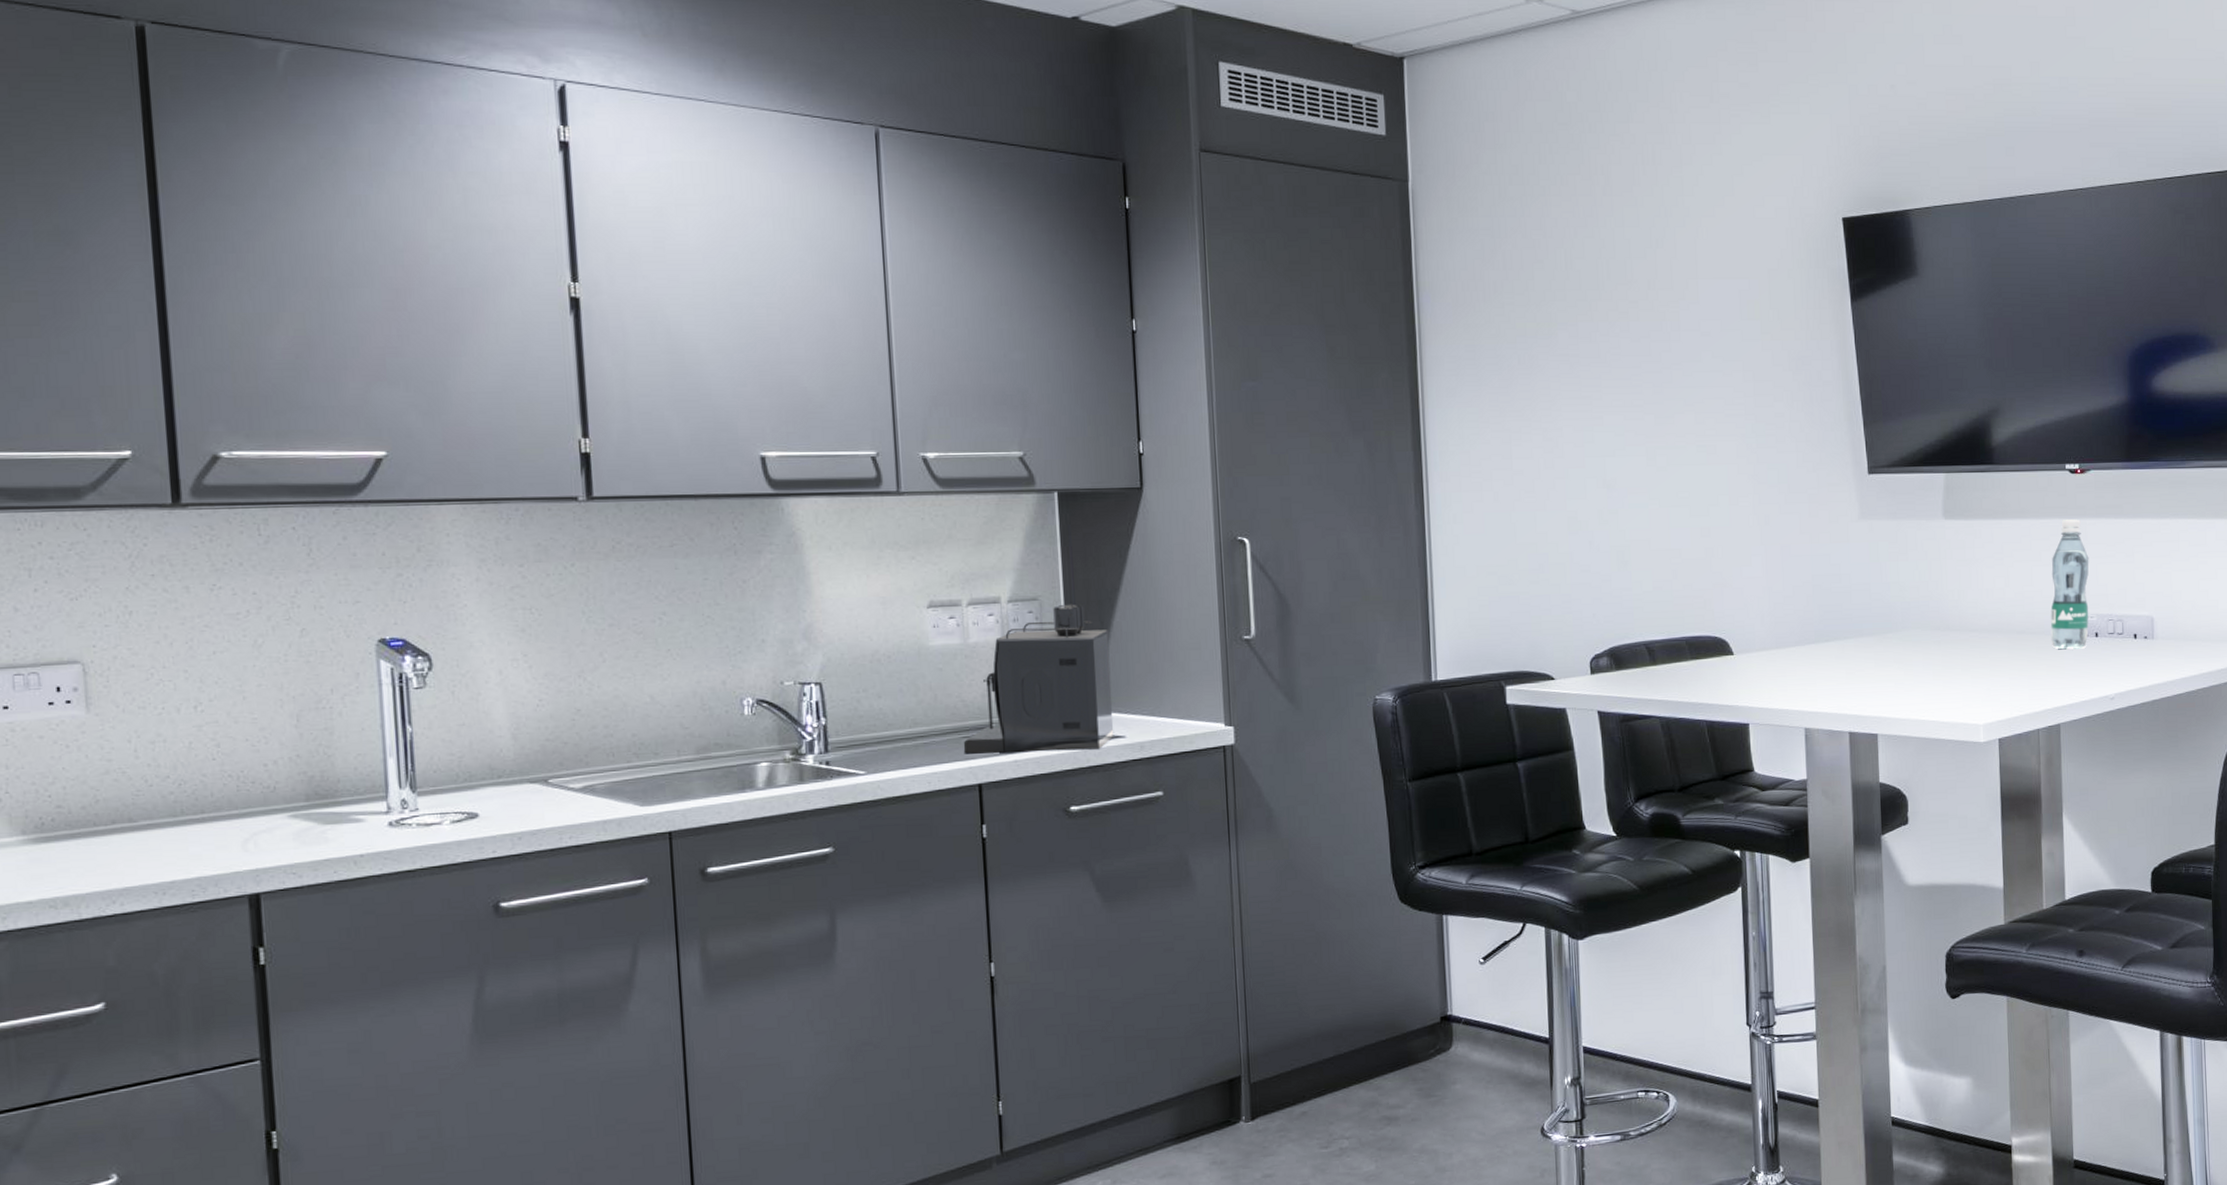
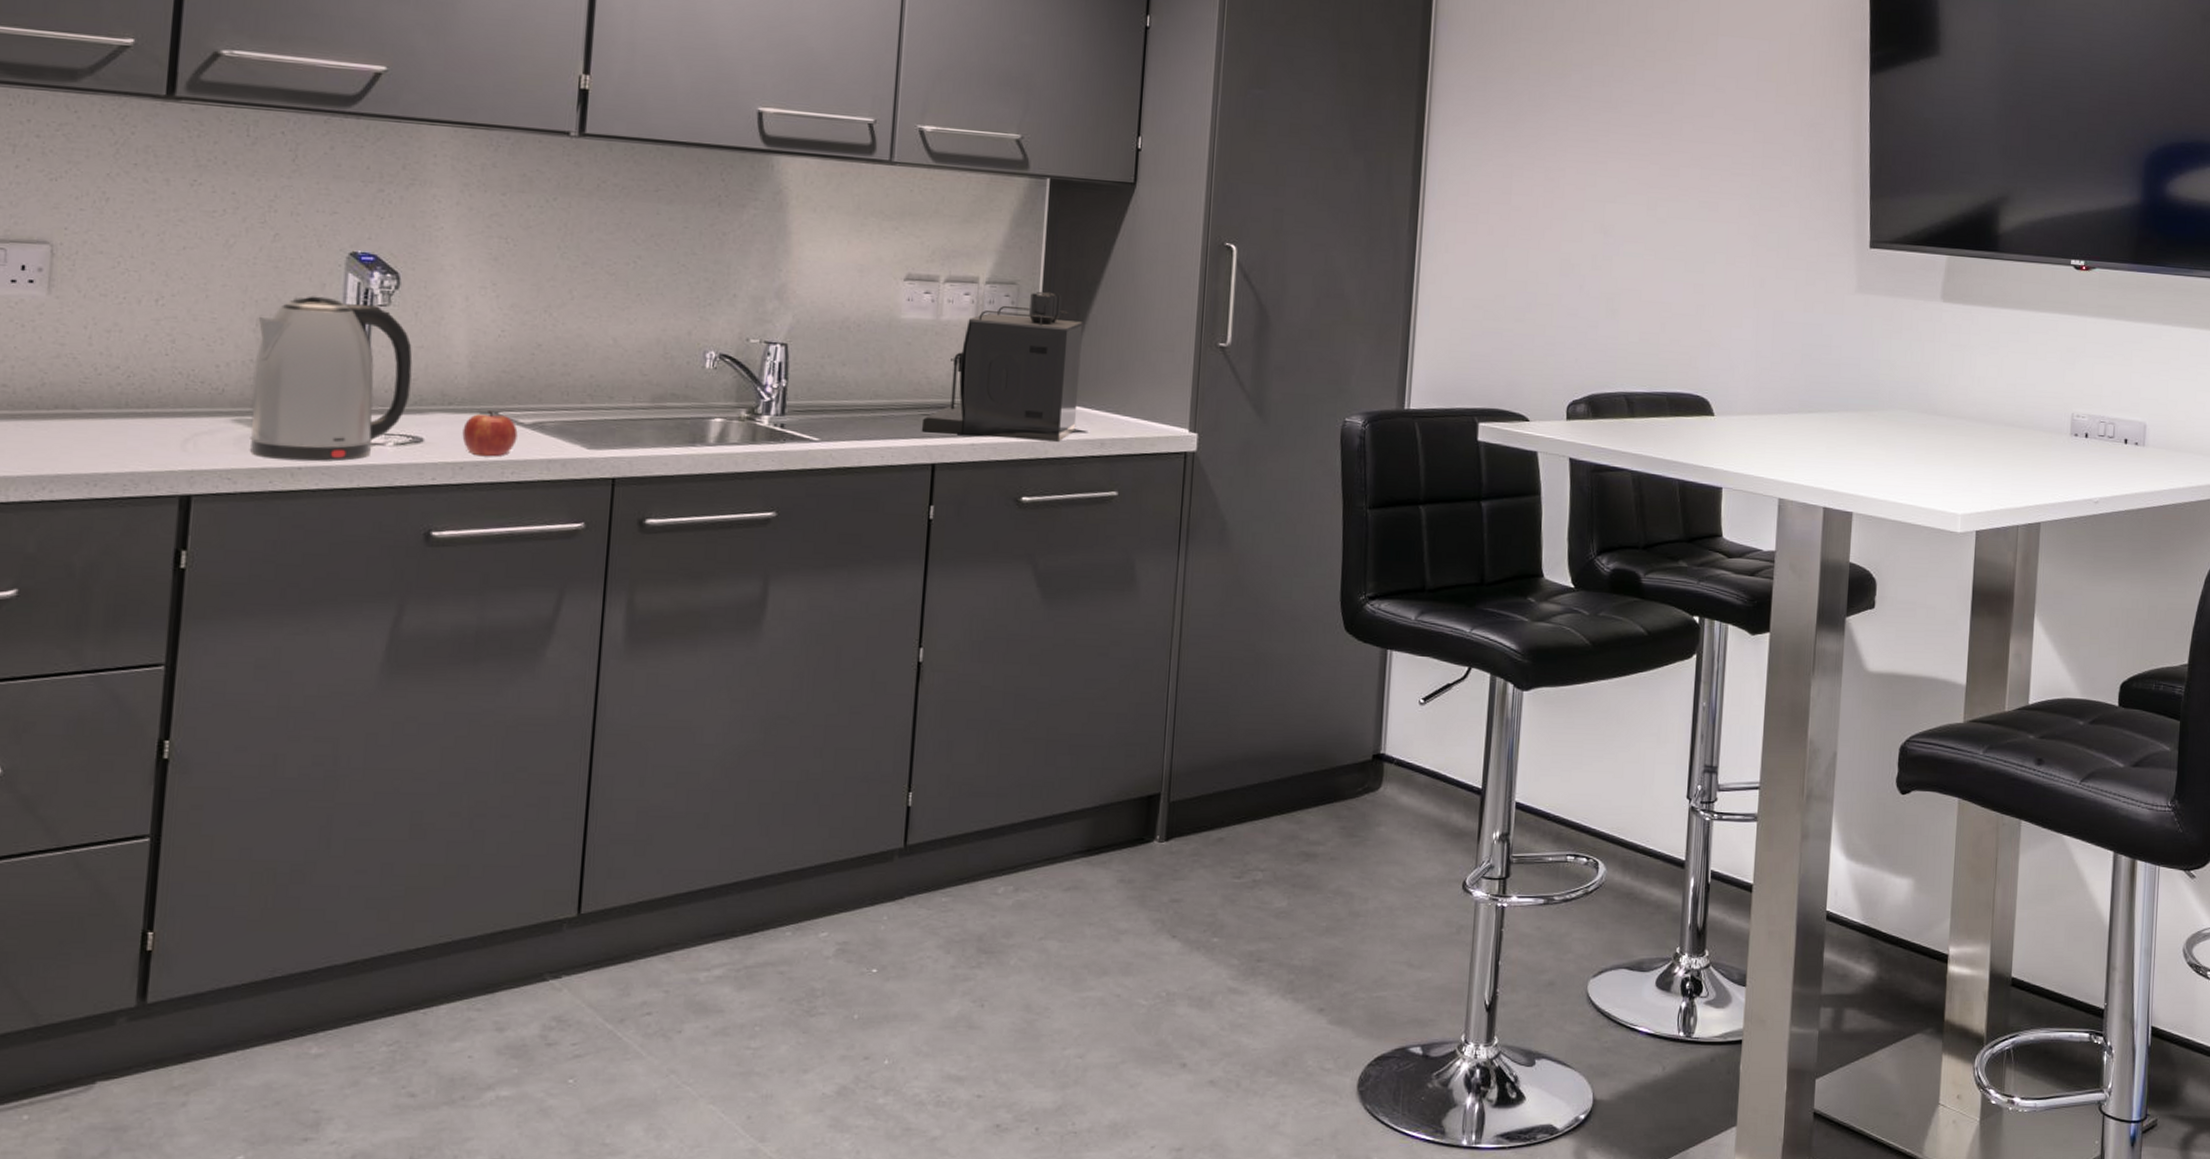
kettle: none [298,685,459,850] -> present [250,296,413,462]
fruit: none [515,779,570,825] -> present [462,410,518,457]
bottle: present [2050,519,2090,650] -> none [2039,315,2086,448]

